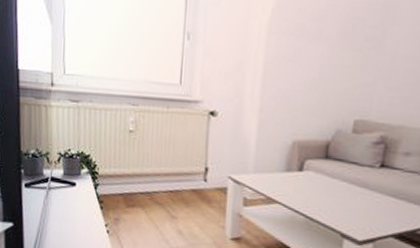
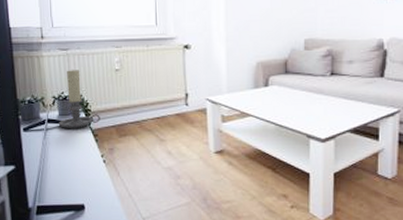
candle holder: none [62,125,108,192] -> present [58,70,100,129]

